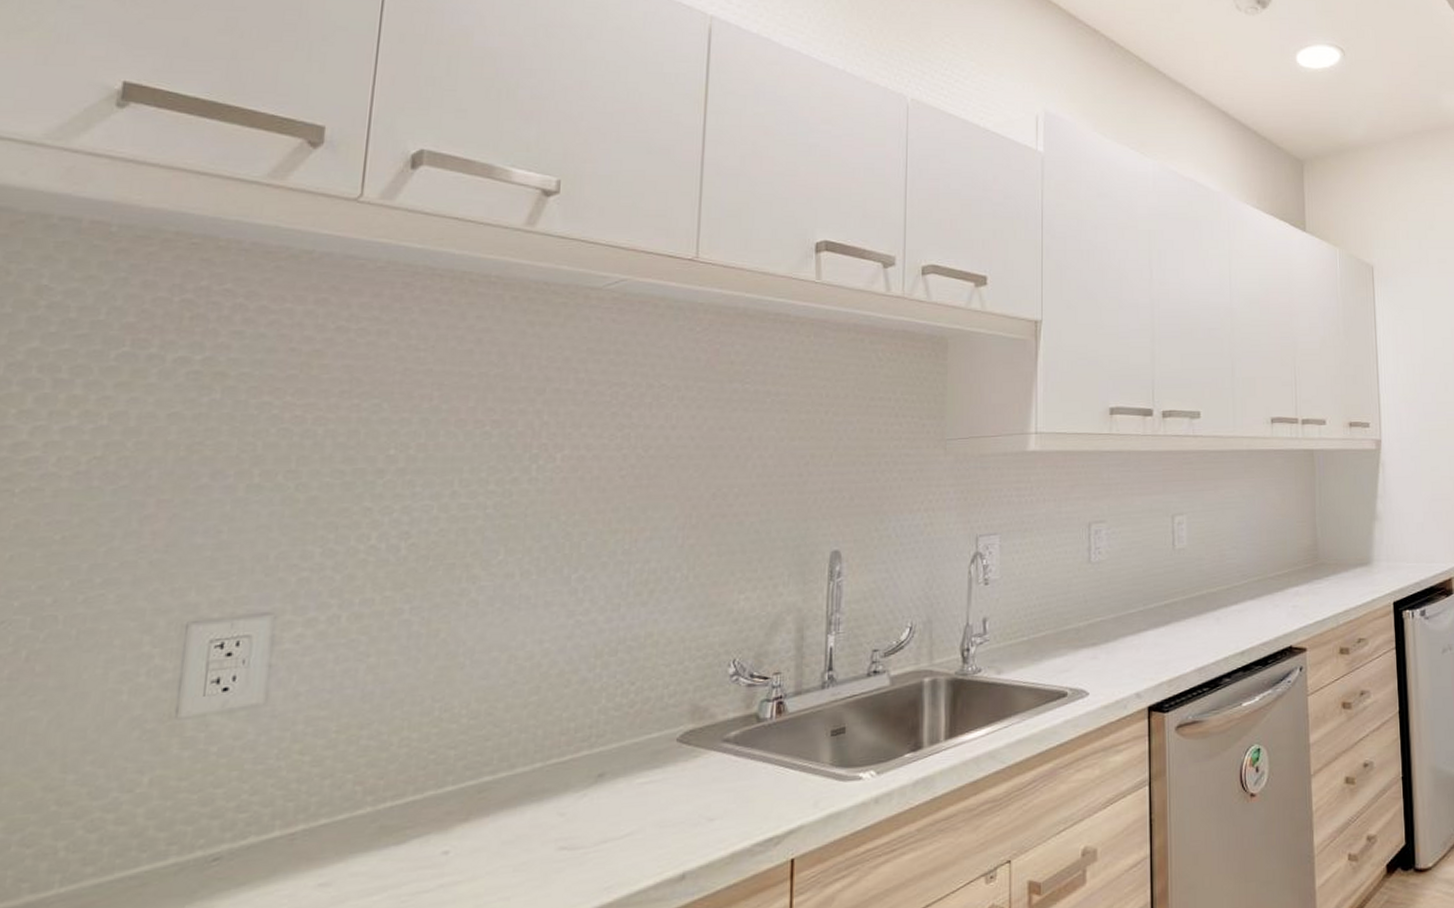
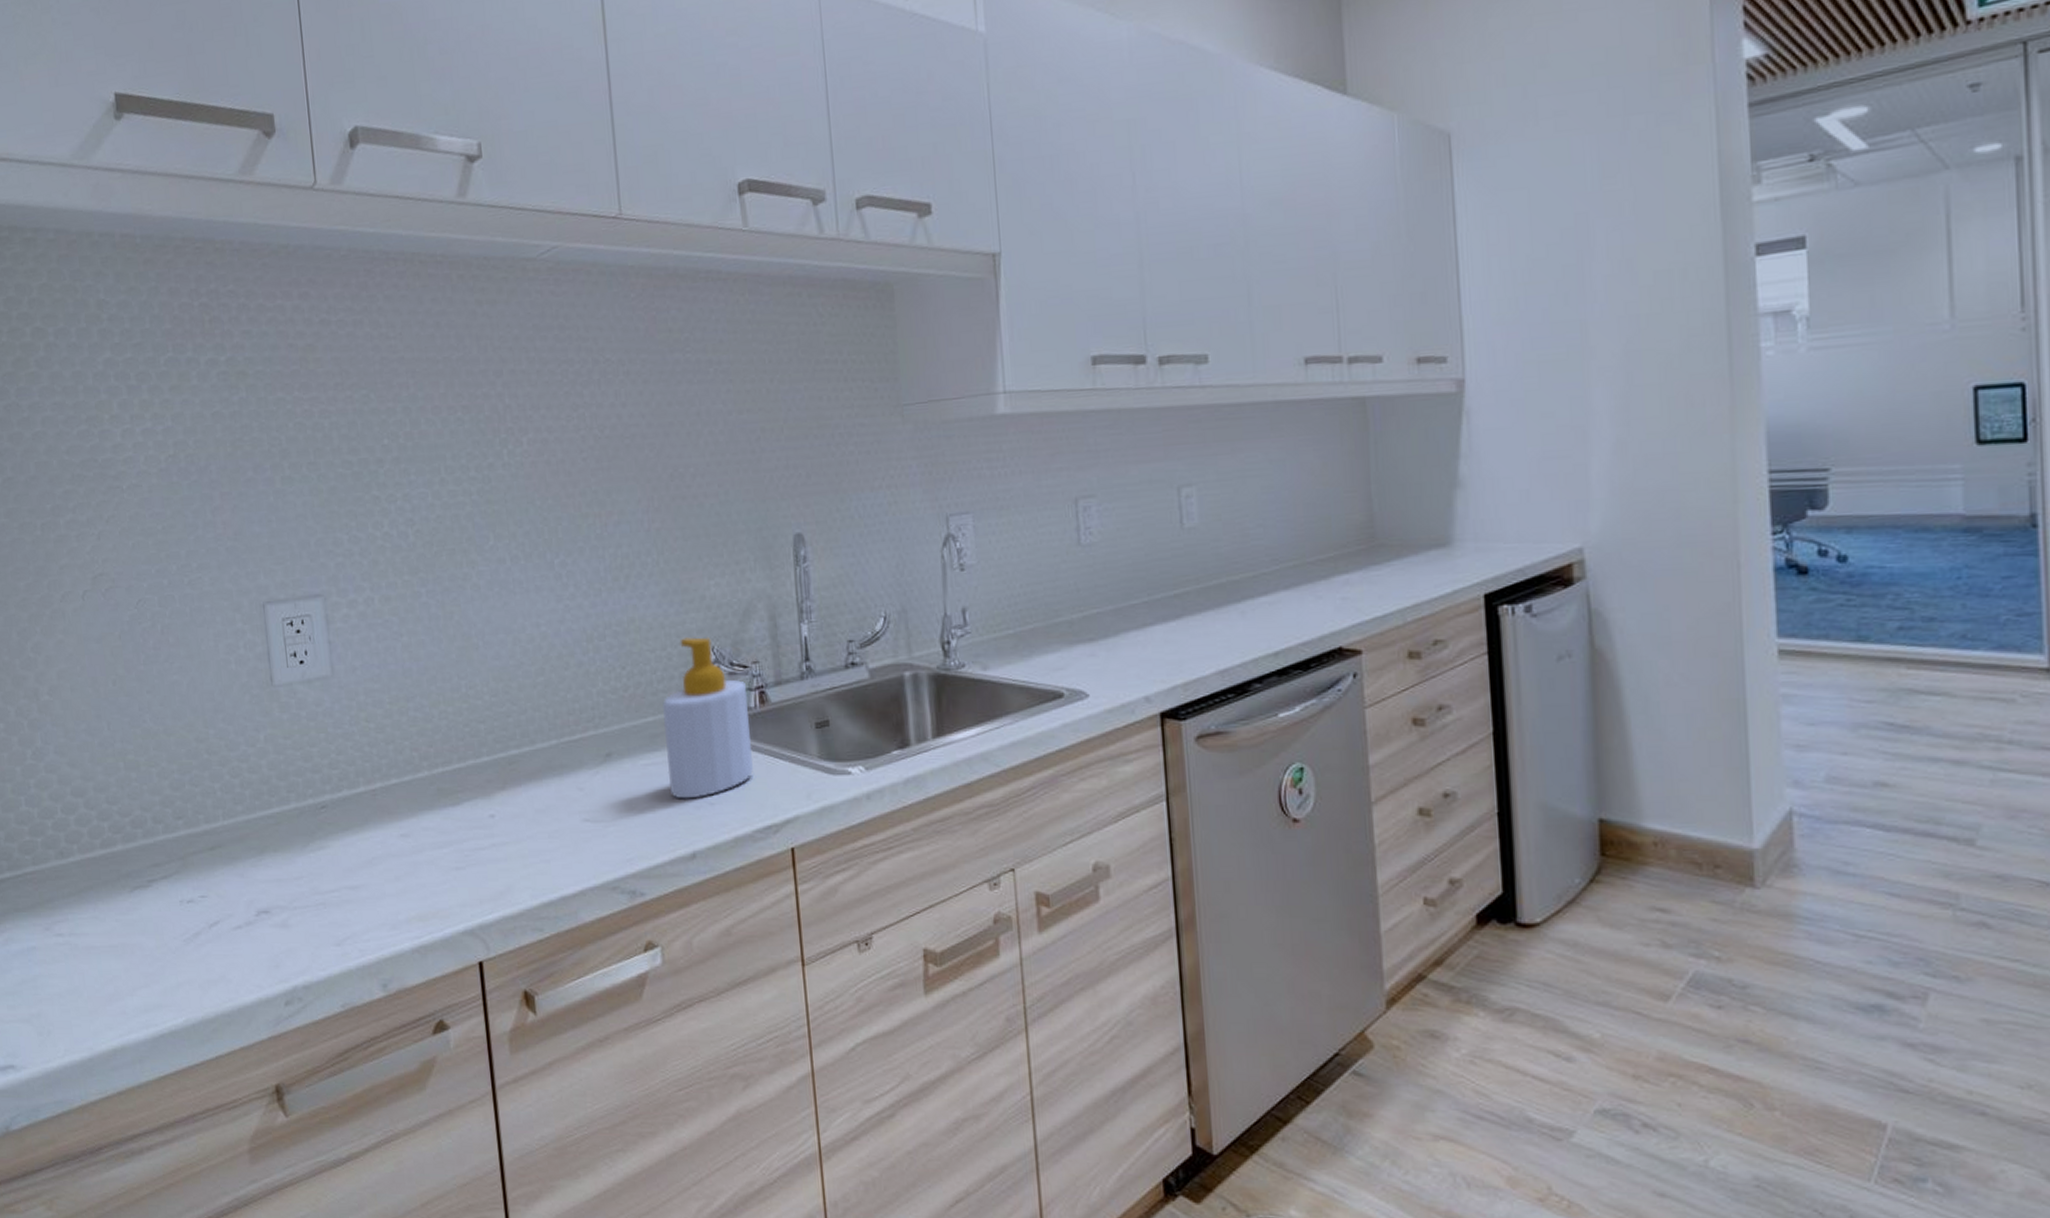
soap bottle: none [666,649,764,817] -> present [662,637,753,799]

